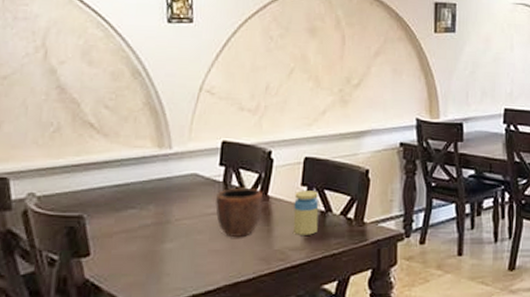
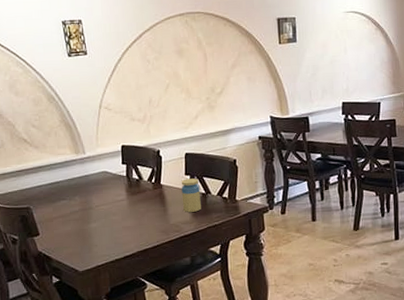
bowl: present [215,187,264,238] -> none [123,179,158,217]

